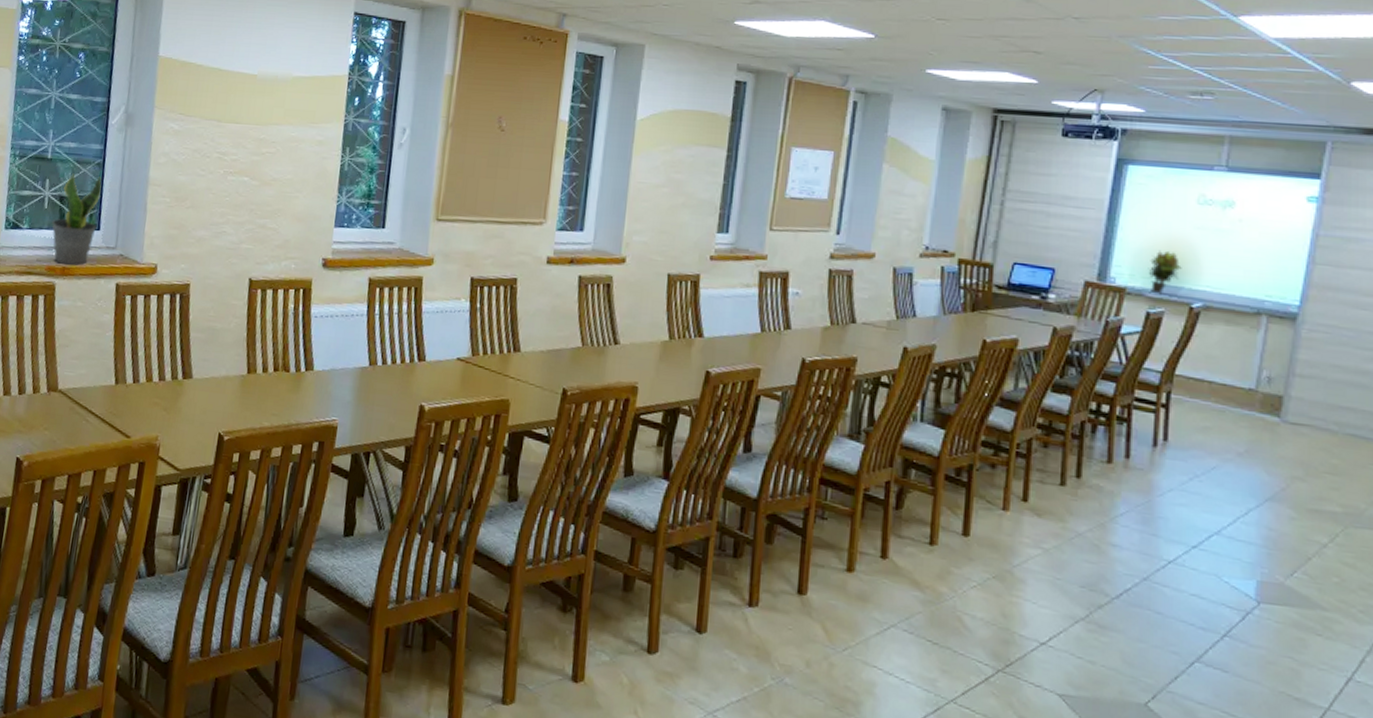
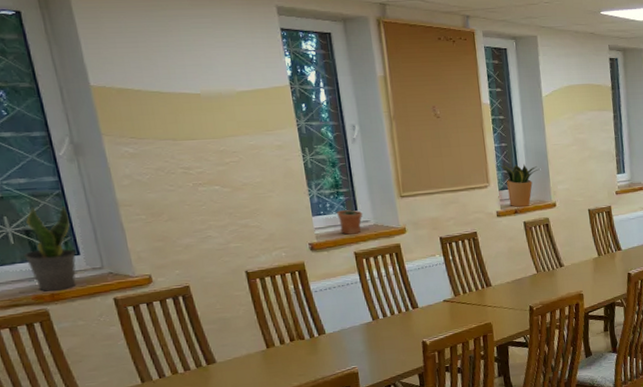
planter: none [360,225,390,258] -> present [337,210,363,235]
potted plant: none [563,196,614,258] -> present [499,163,540,208]

